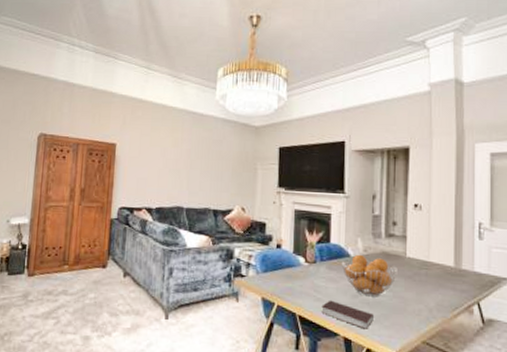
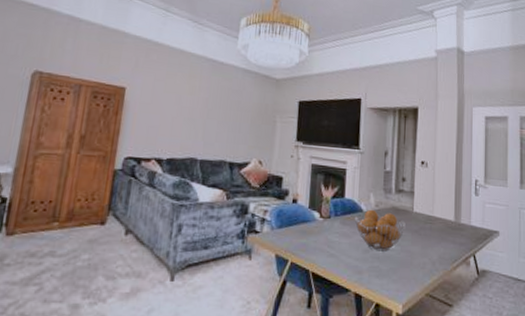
book: present [321,300,374,329] -> none [334,255,383,284]

